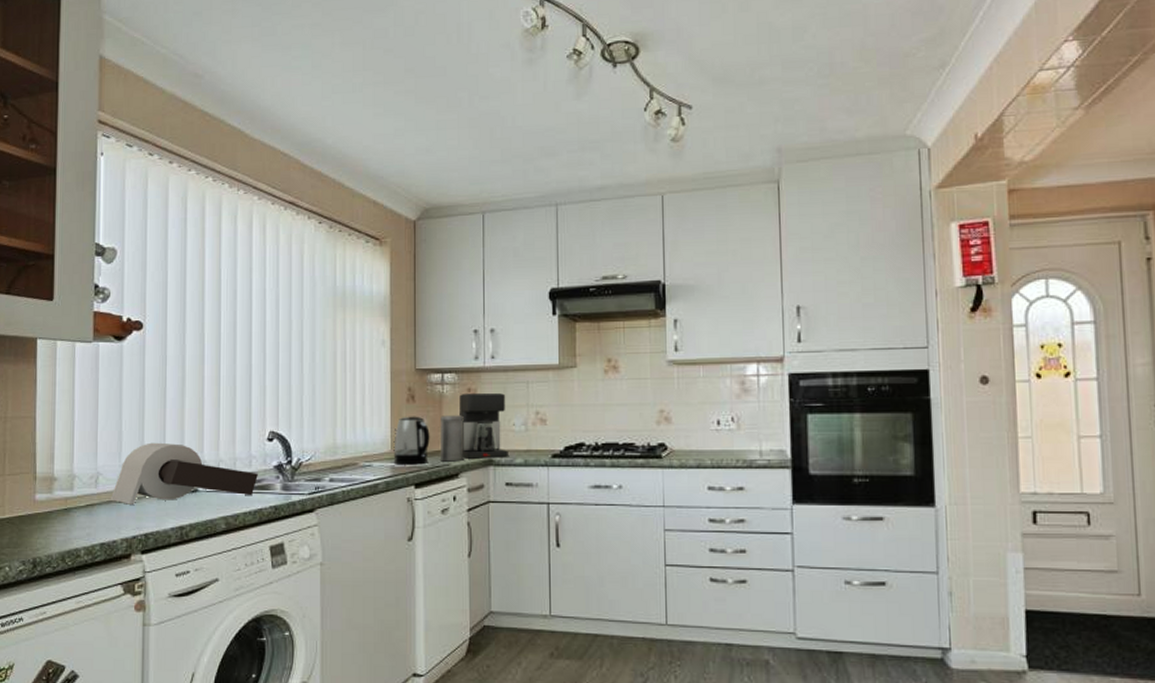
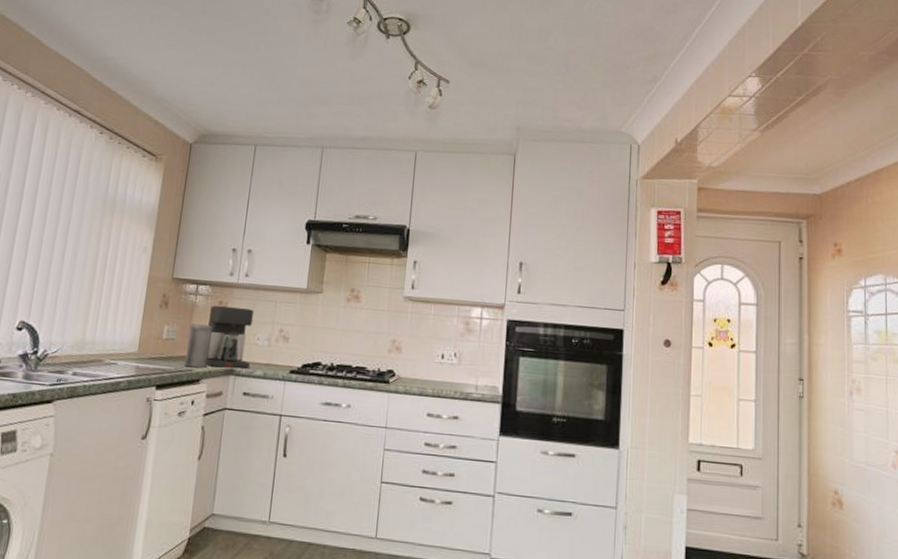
kettle: present [393,416,430,465] -> none [138,320,178,367]

